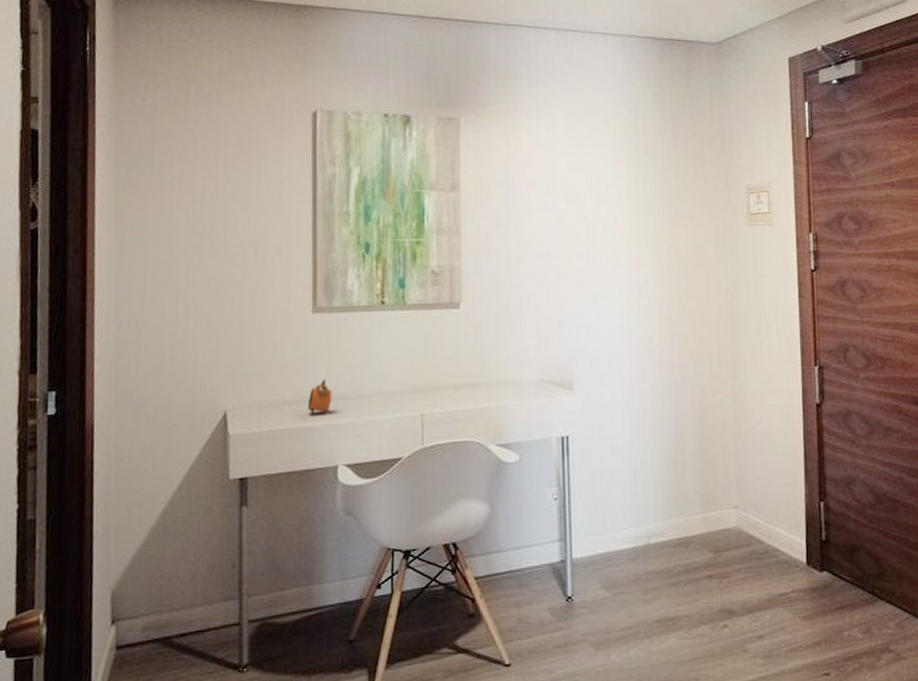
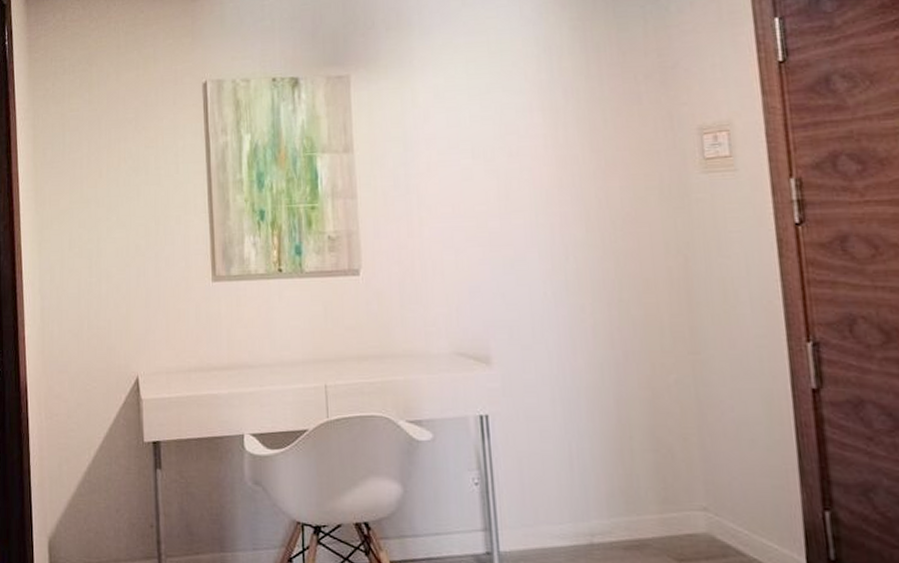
alarm clock: present [307,379,332,415] -> none [212,348,235,383]

